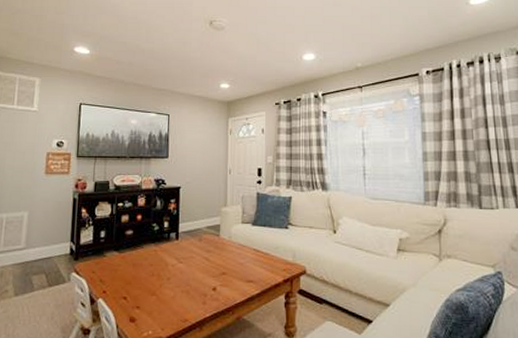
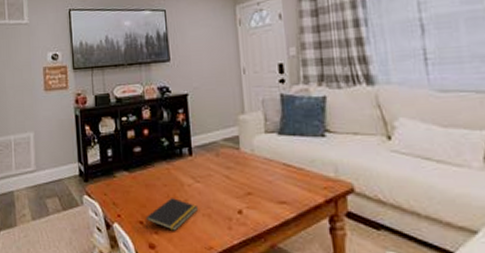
notepad: none [129,276,179,306] -> present [146,198,199,231]

